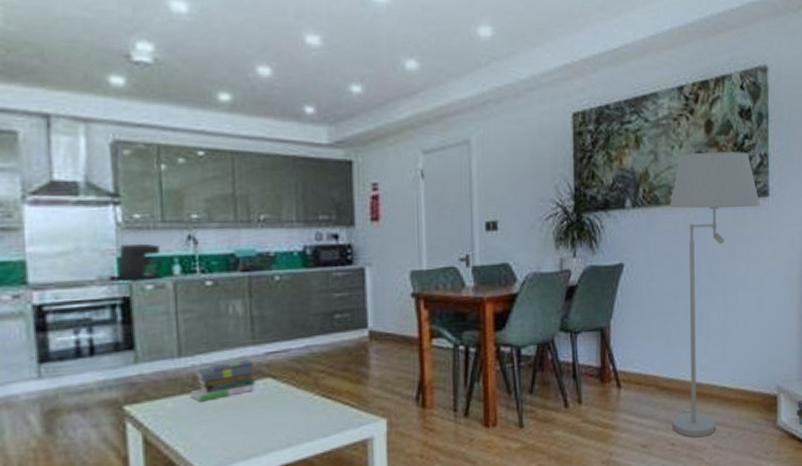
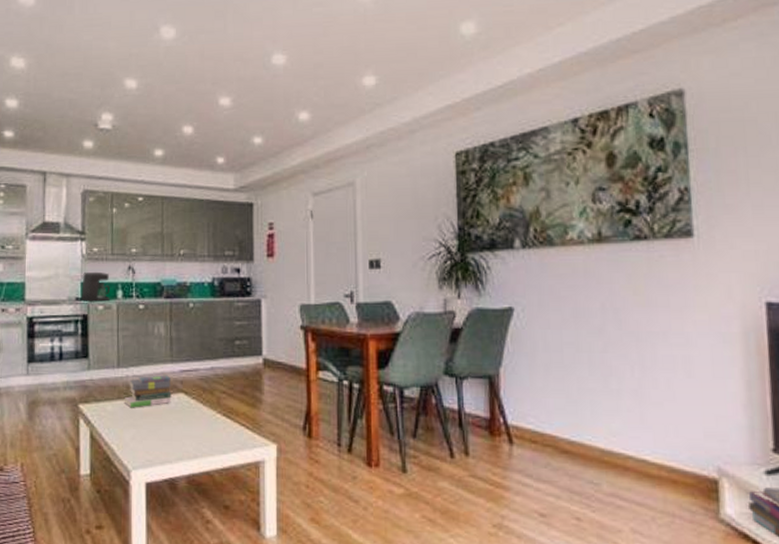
floor lamp: present [670,152,760,438] -> none [566,187,682,517]

